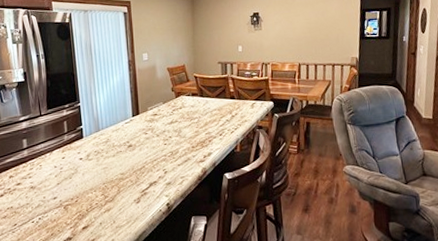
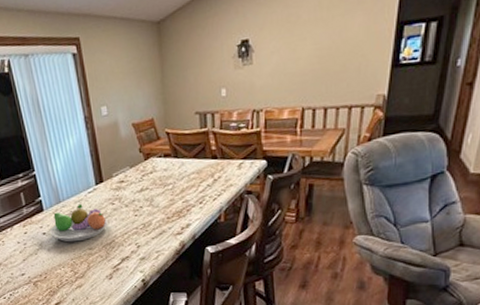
fruit bowl: none [86,132,140,167] -> present [49,203,108,242]

